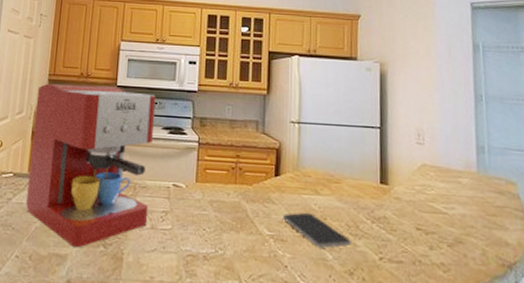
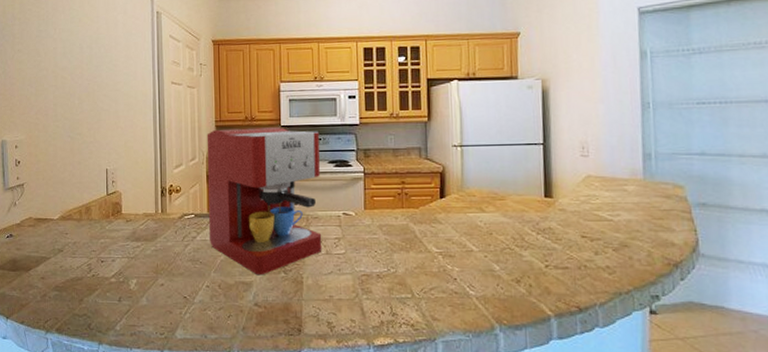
smartphone: present [282,212,351,248] -> none [449,229,518,260]

